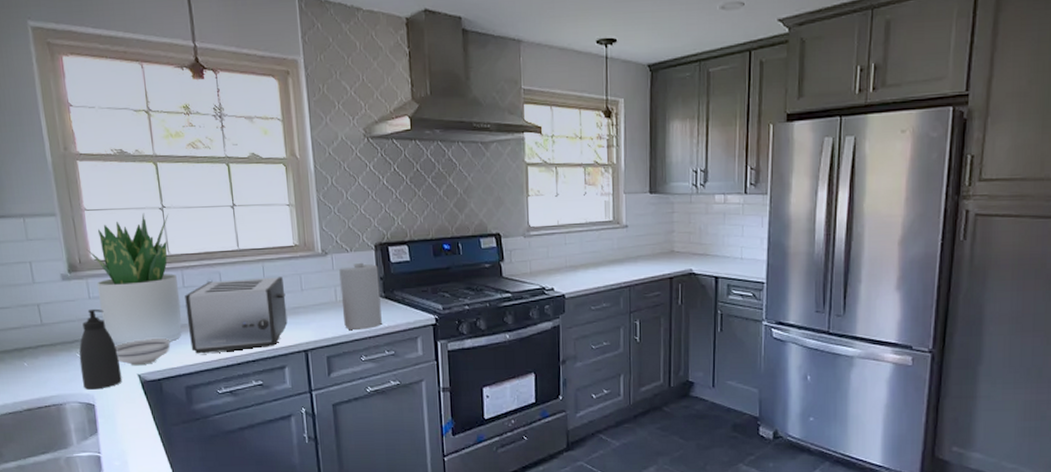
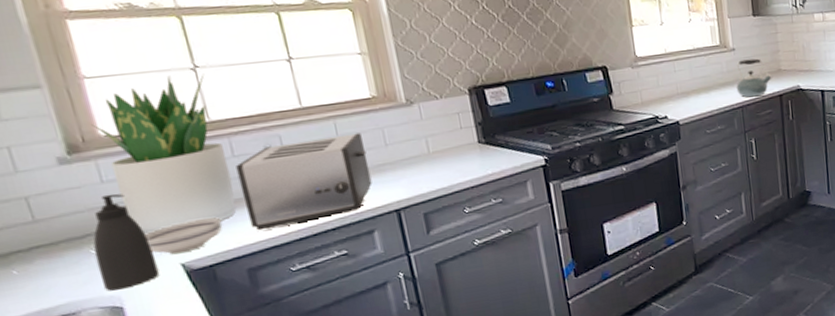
paper towel holder: present [339,262,382,331] -> none [429,108,485,183]
kettle: none [625,237,665,277] -> present [736,58,773,98]

